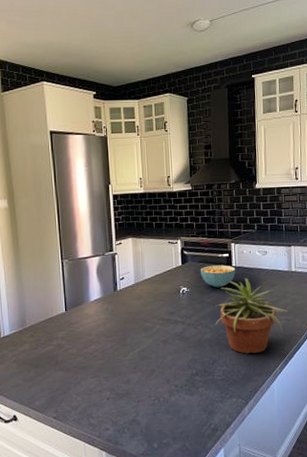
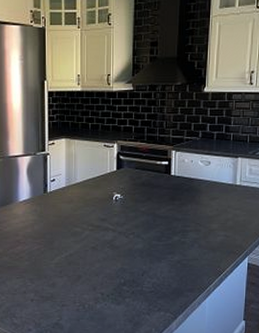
cereal bowl: present [200,265,235,288] -> none [135,173,174,197]
potted plant: present [215,278,288,354] -> none [148,189,228,268]

